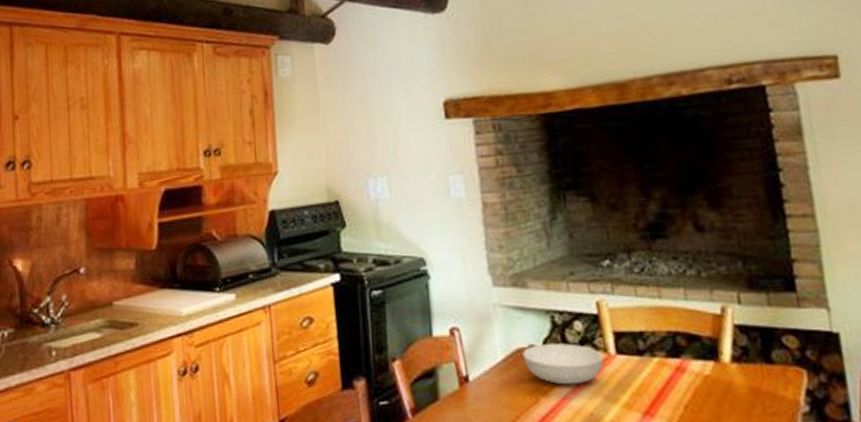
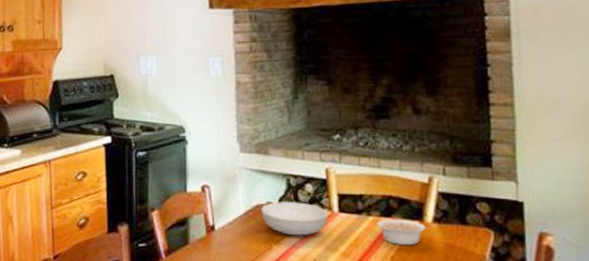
legume: none [662,359,734,392] -> present [376,219,435,246]

